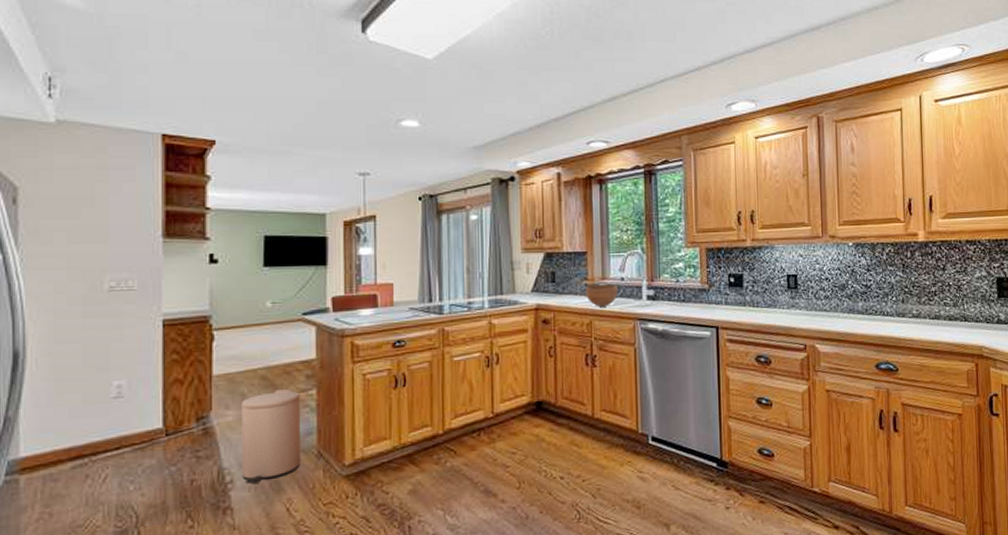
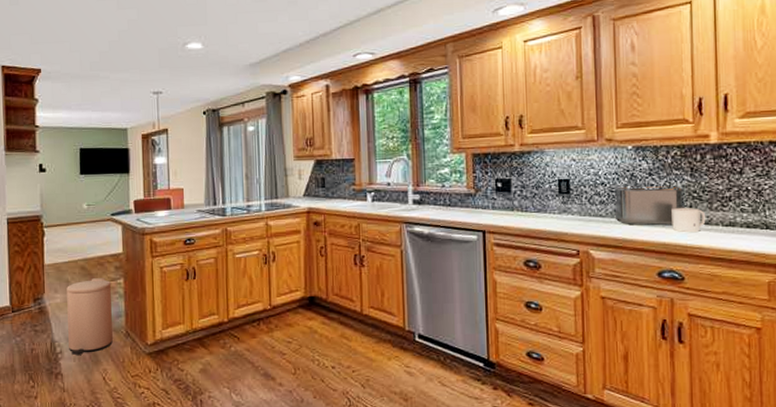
bowl: present [586,285,618,307] -> none [353,189,385,211]
toaster: none [838,282,897,320] -> present [615,186,684,226]
mug: none [887,302,916,326] -> present [671,208,706,233]

